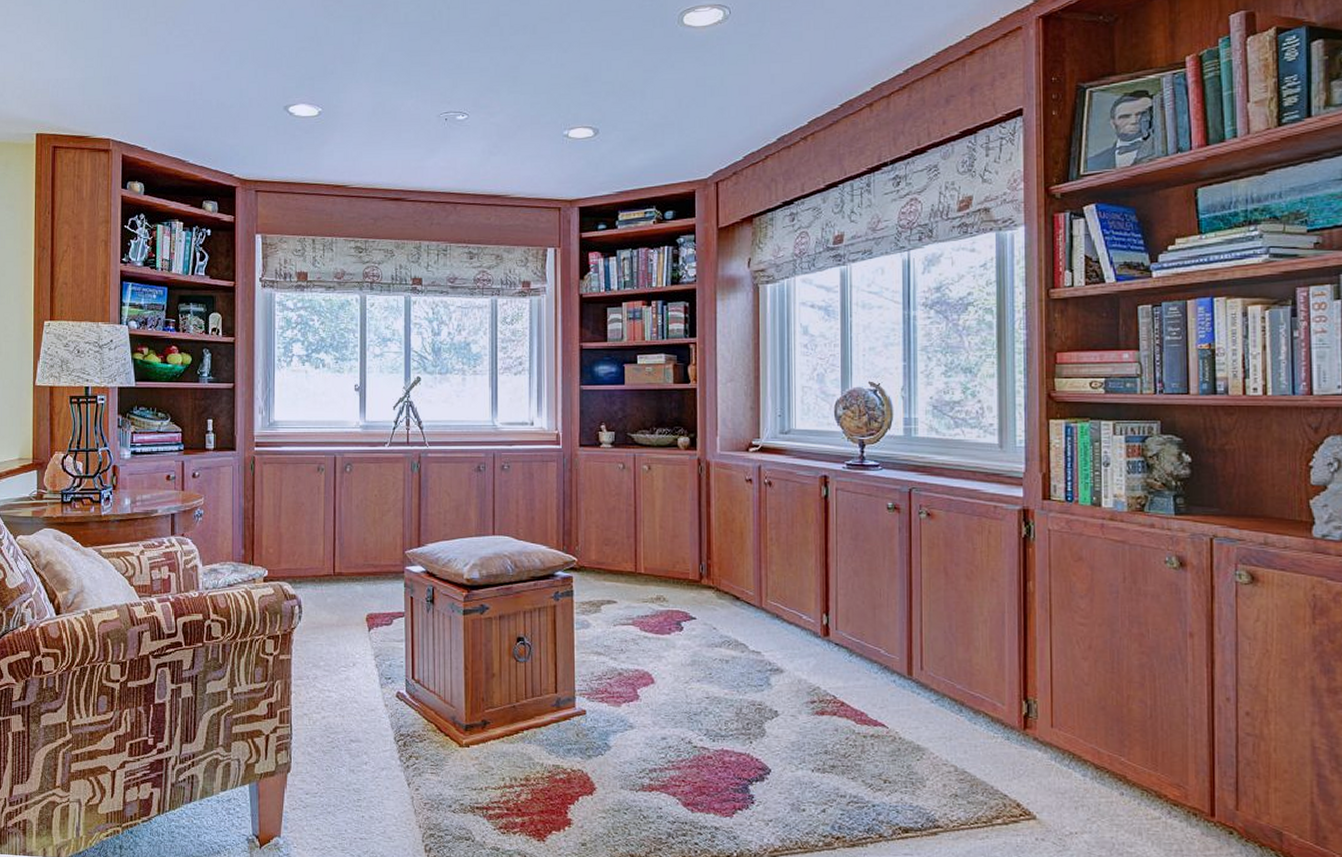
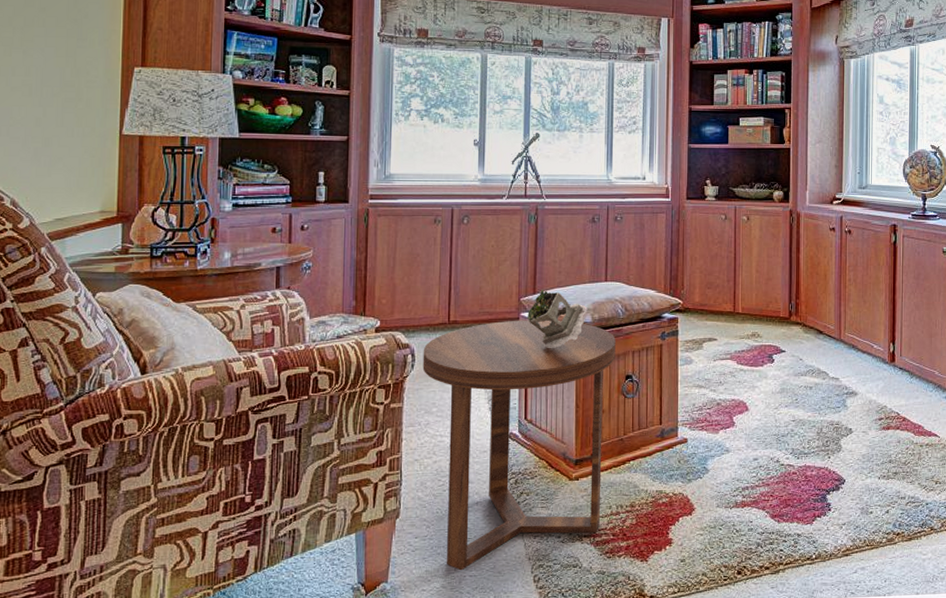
side table: none [309,573,505,832] -> present [422,320,616,571]
succulent plant: none [413,541,475,605] -> present [527,289,588,348]

